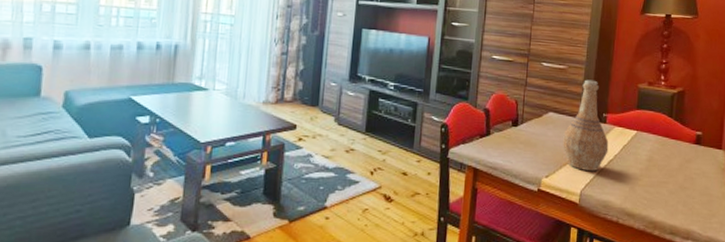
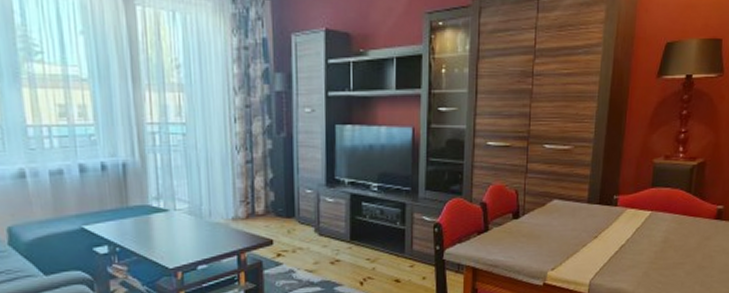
vase: present [563,79,609,172] -> none [569,159,620,260]

